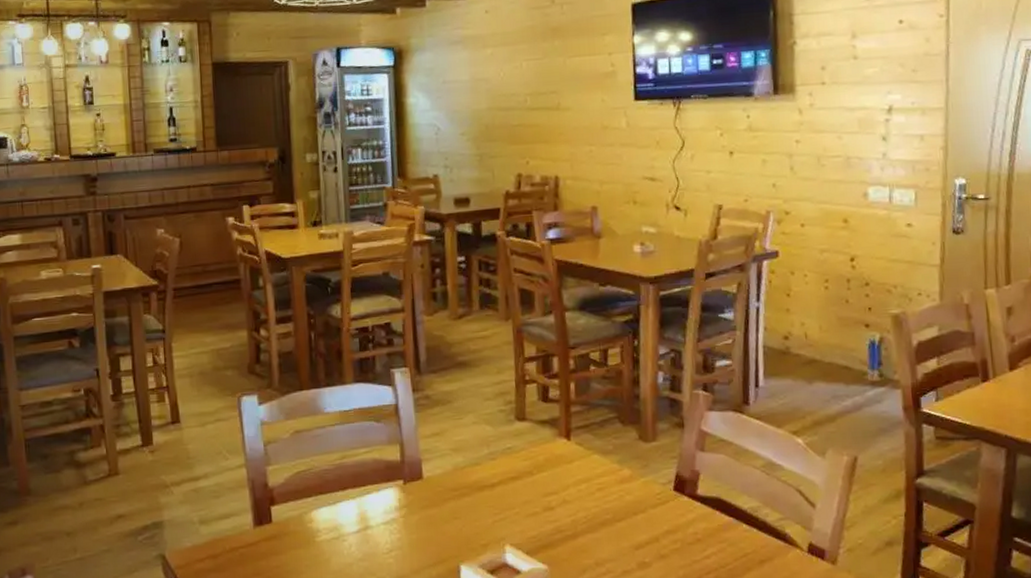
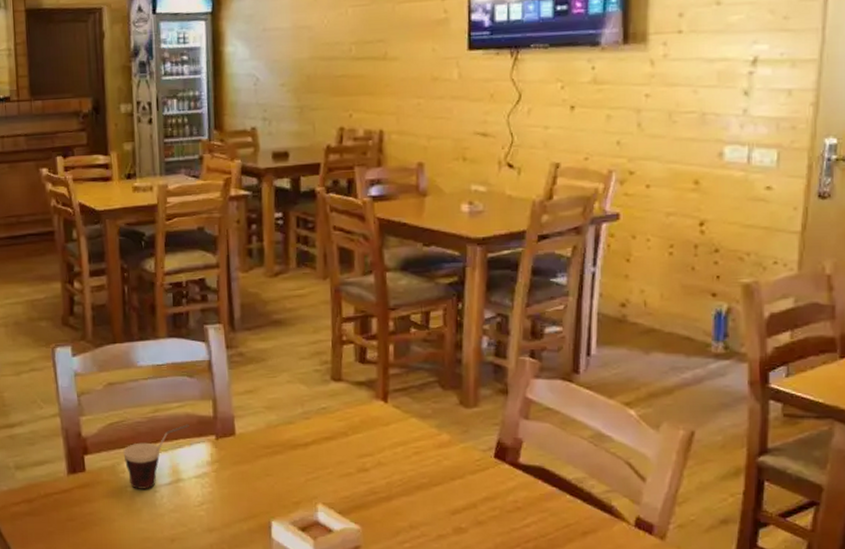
cup: none [310,469,377,539] -> present [123,424,189,489]

